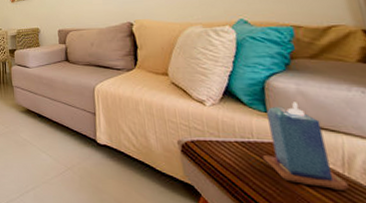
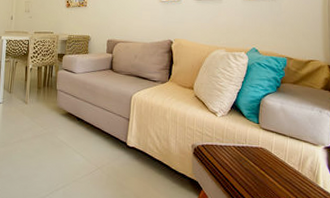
candle: present [263,102,349,190] -> none [250,116,300,183]

